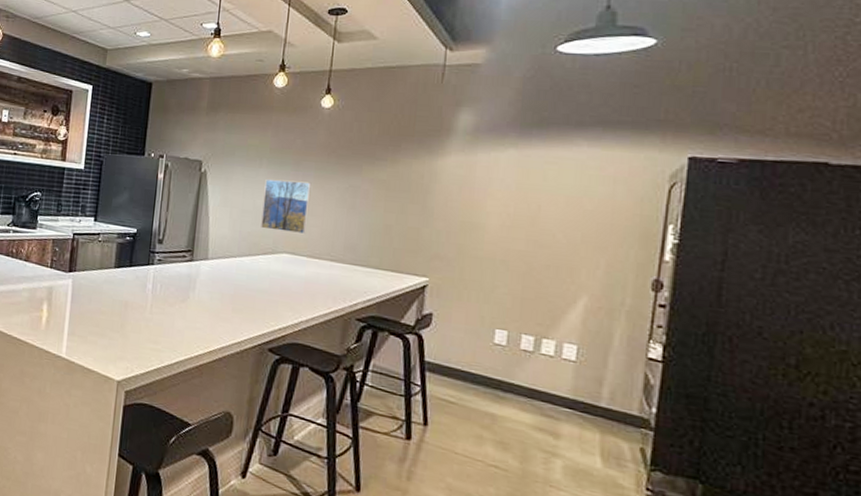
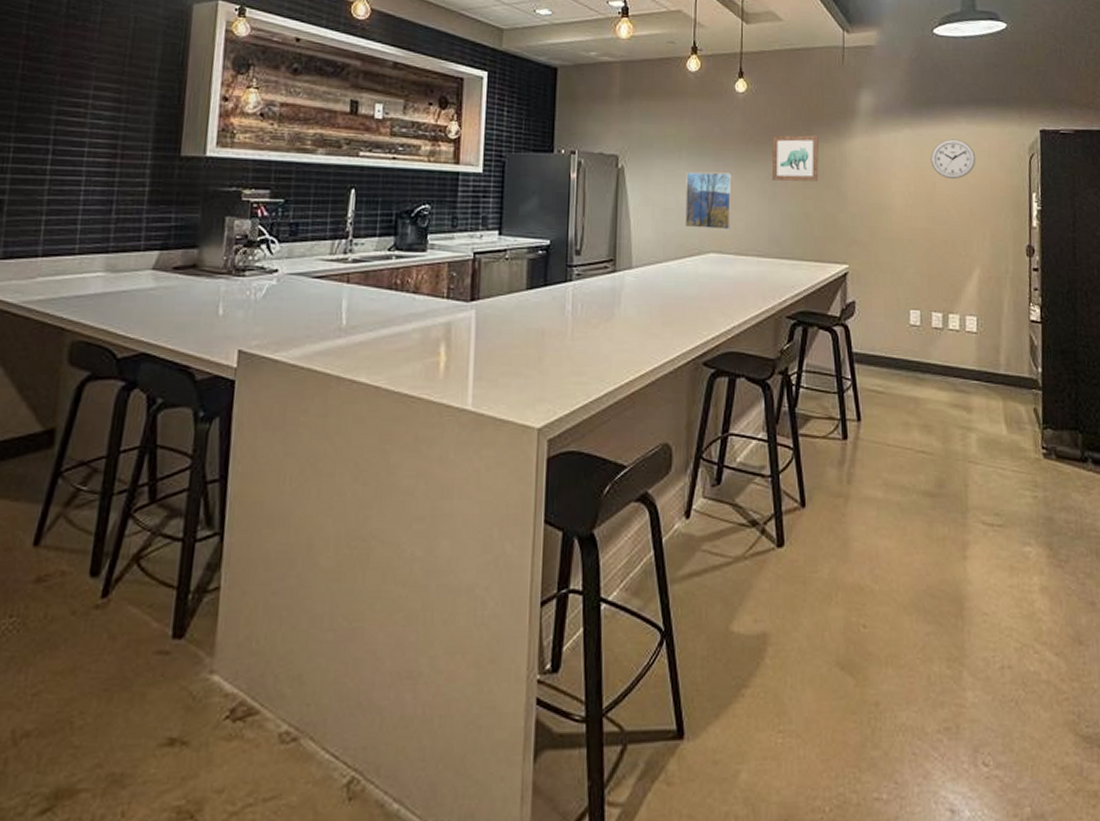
wall art: none [353,150,407,196] -> present [772,135,819,182]
wall clock: none [537,161,597,204] -> present [930,139,976,180]

